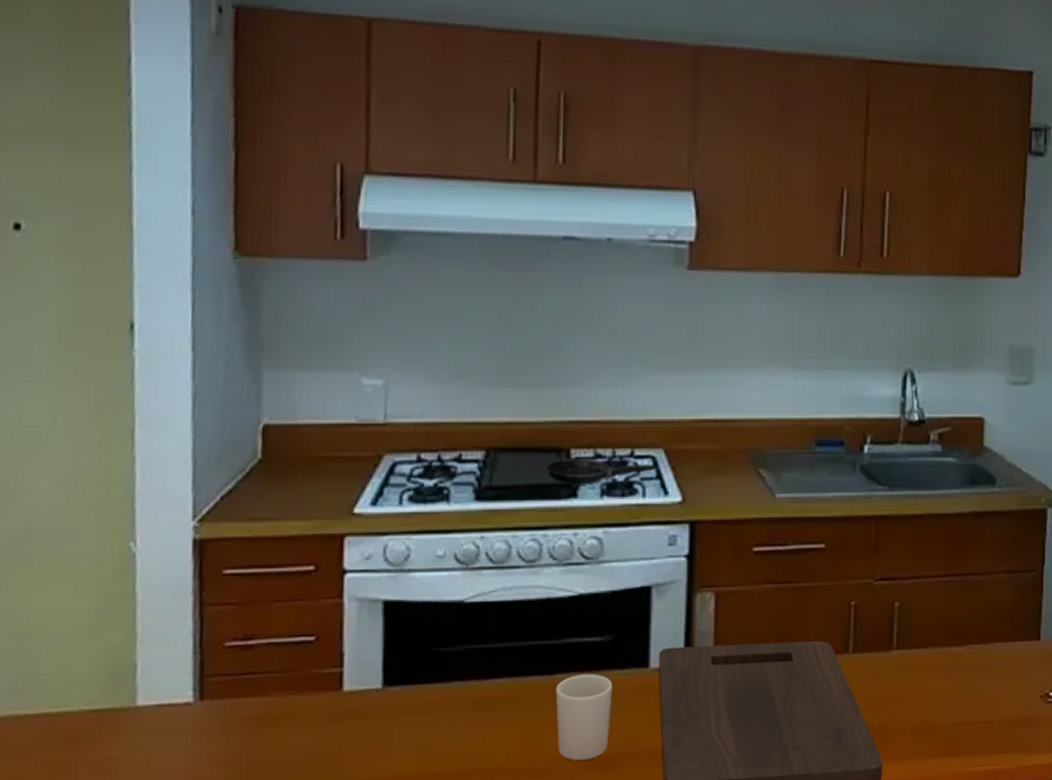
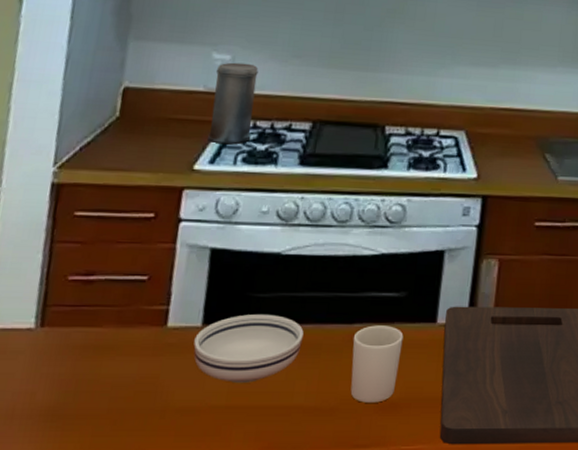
canister: none [367,387,417,482] -> present [208,62,259,145]
bowl: none [375,669,499,749] -> present [193,313,304,384]
frying pan: present [545,459,657,485] -> none [362,134,458,158]

